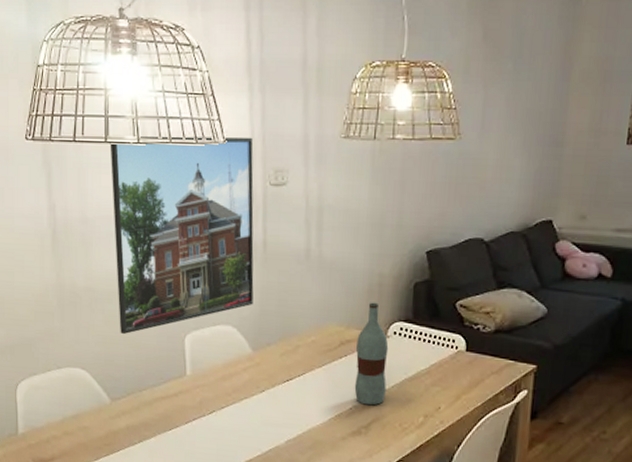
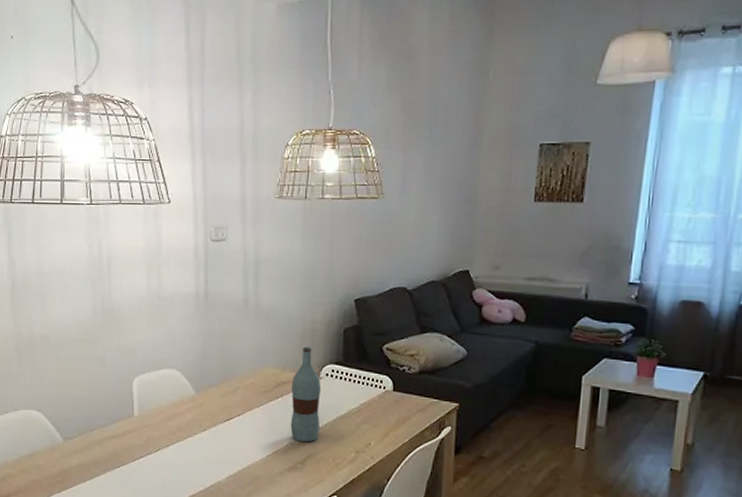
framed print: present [110,136,254,335] -> none [65,197,197,379]

